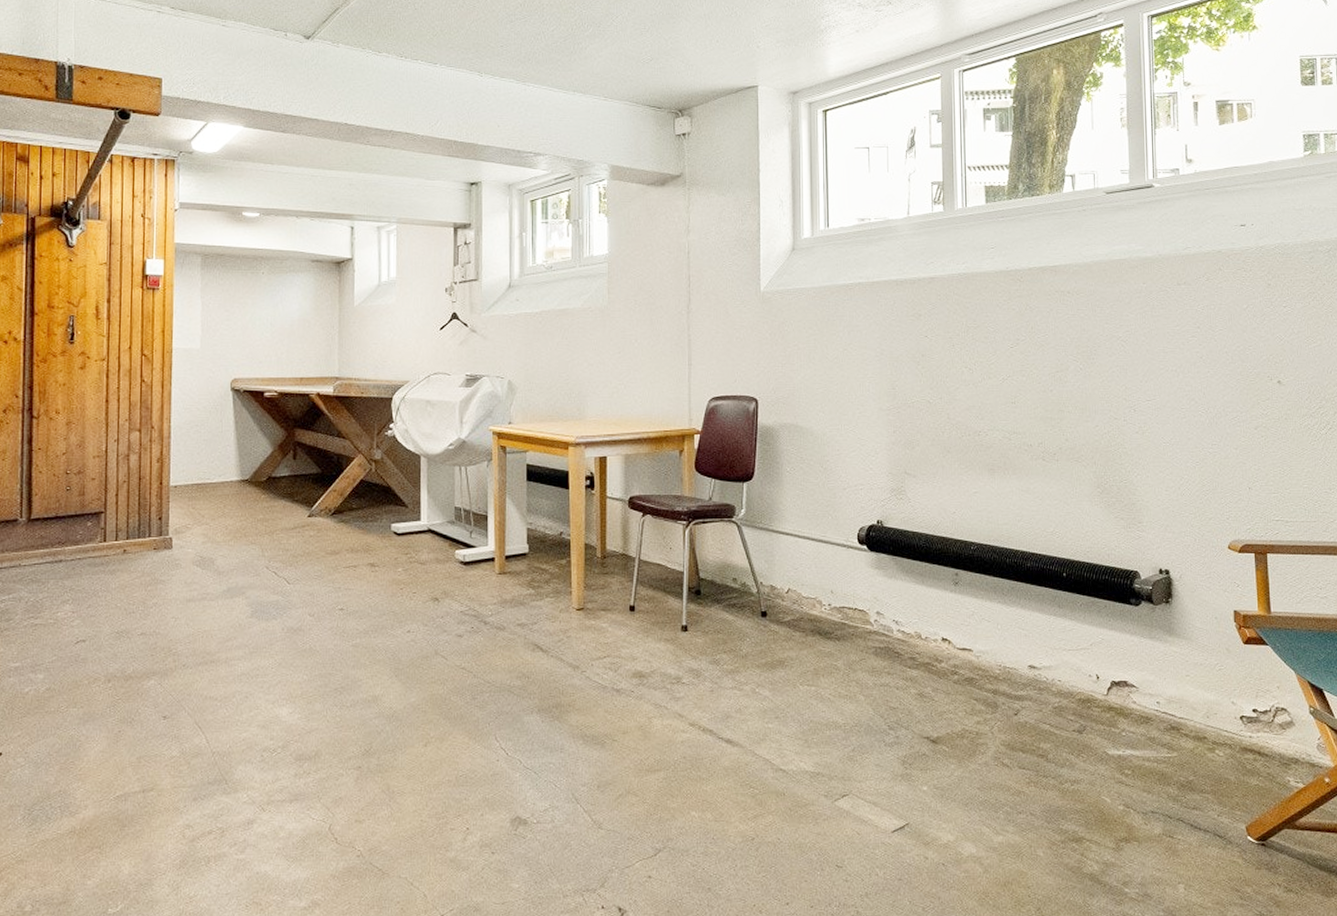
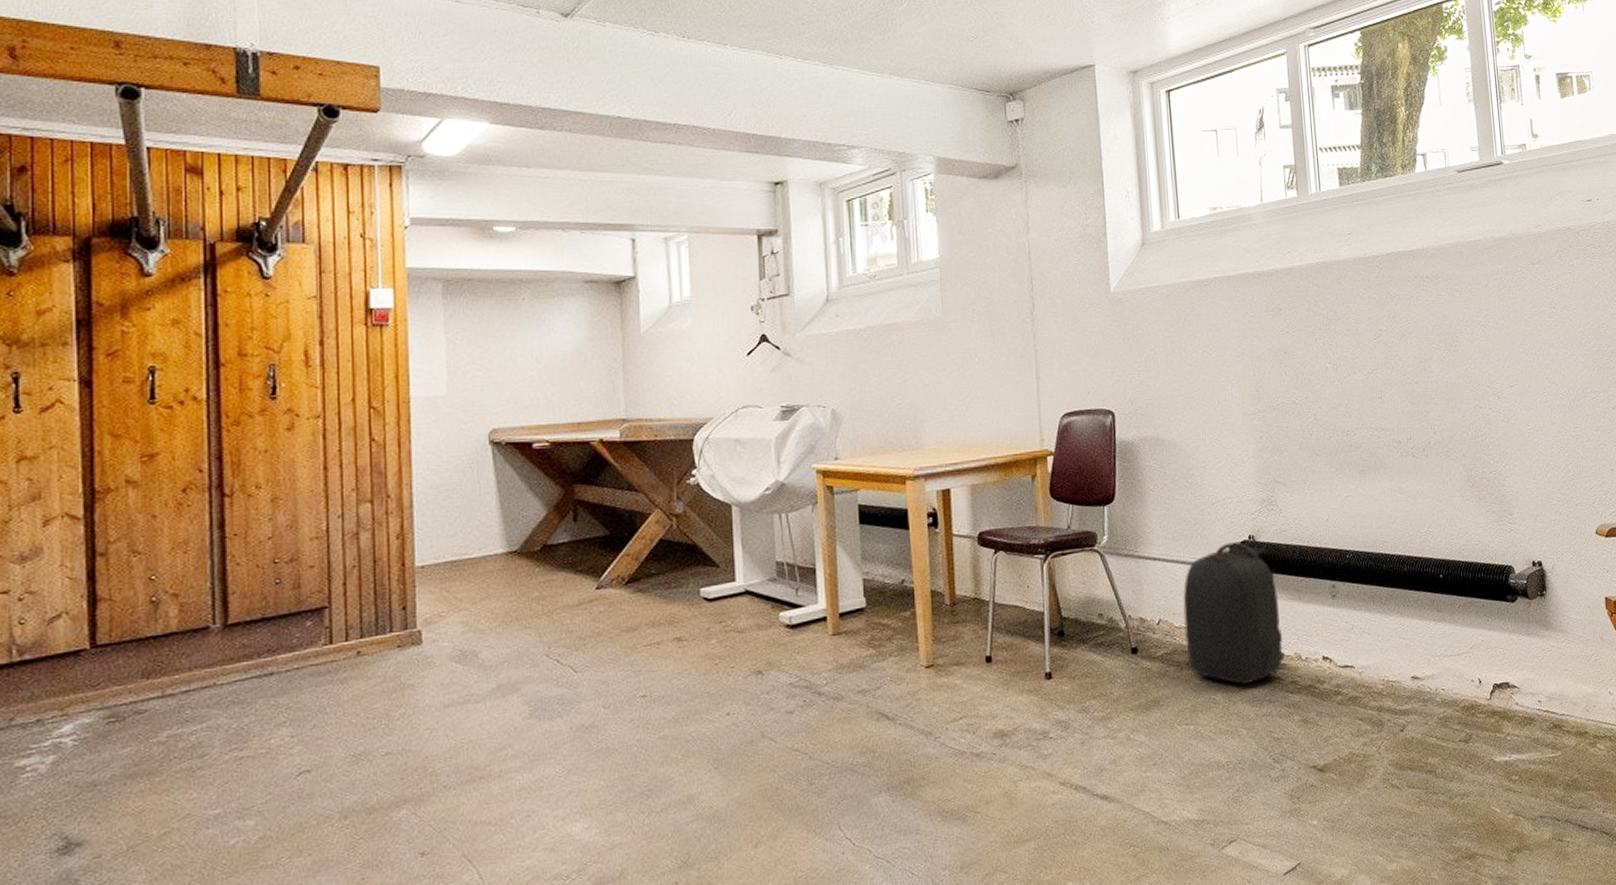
backpack: none [811,525,908,655] -> present [1183,542,1288,684]

